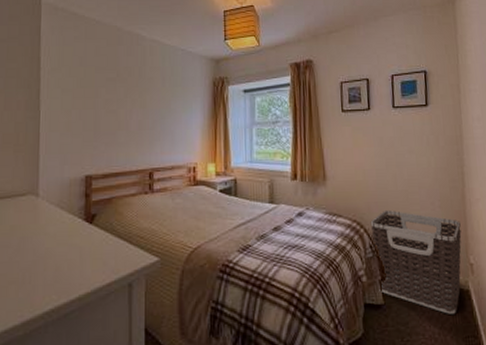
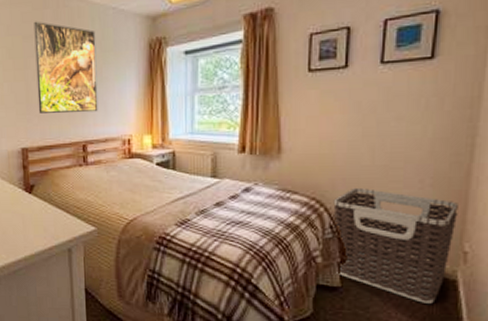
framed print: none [106,55,166,141] -> present [34,21,98,113]

